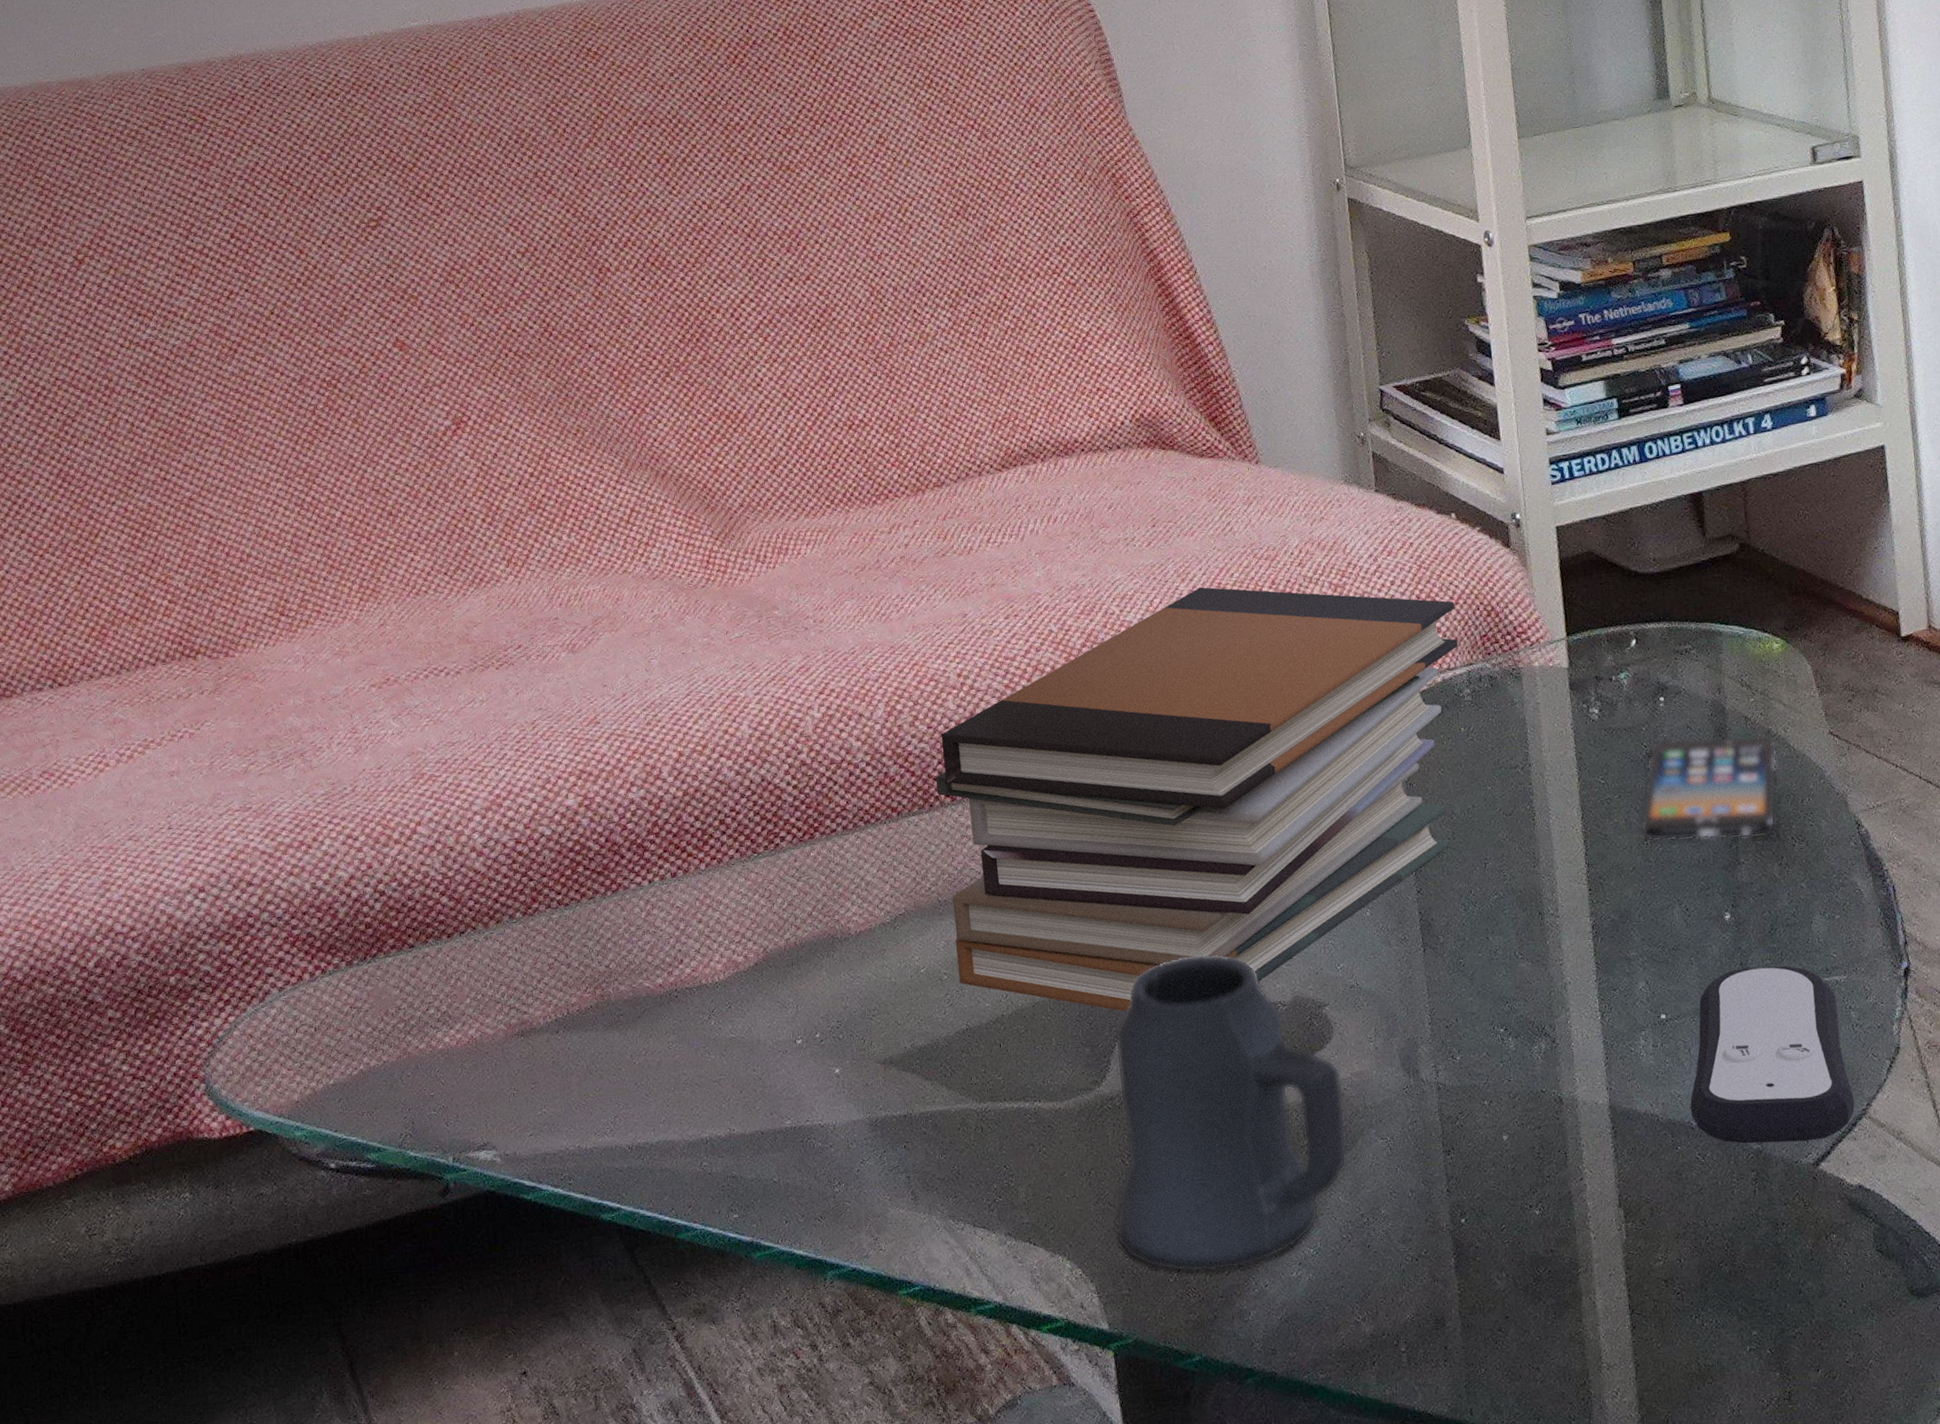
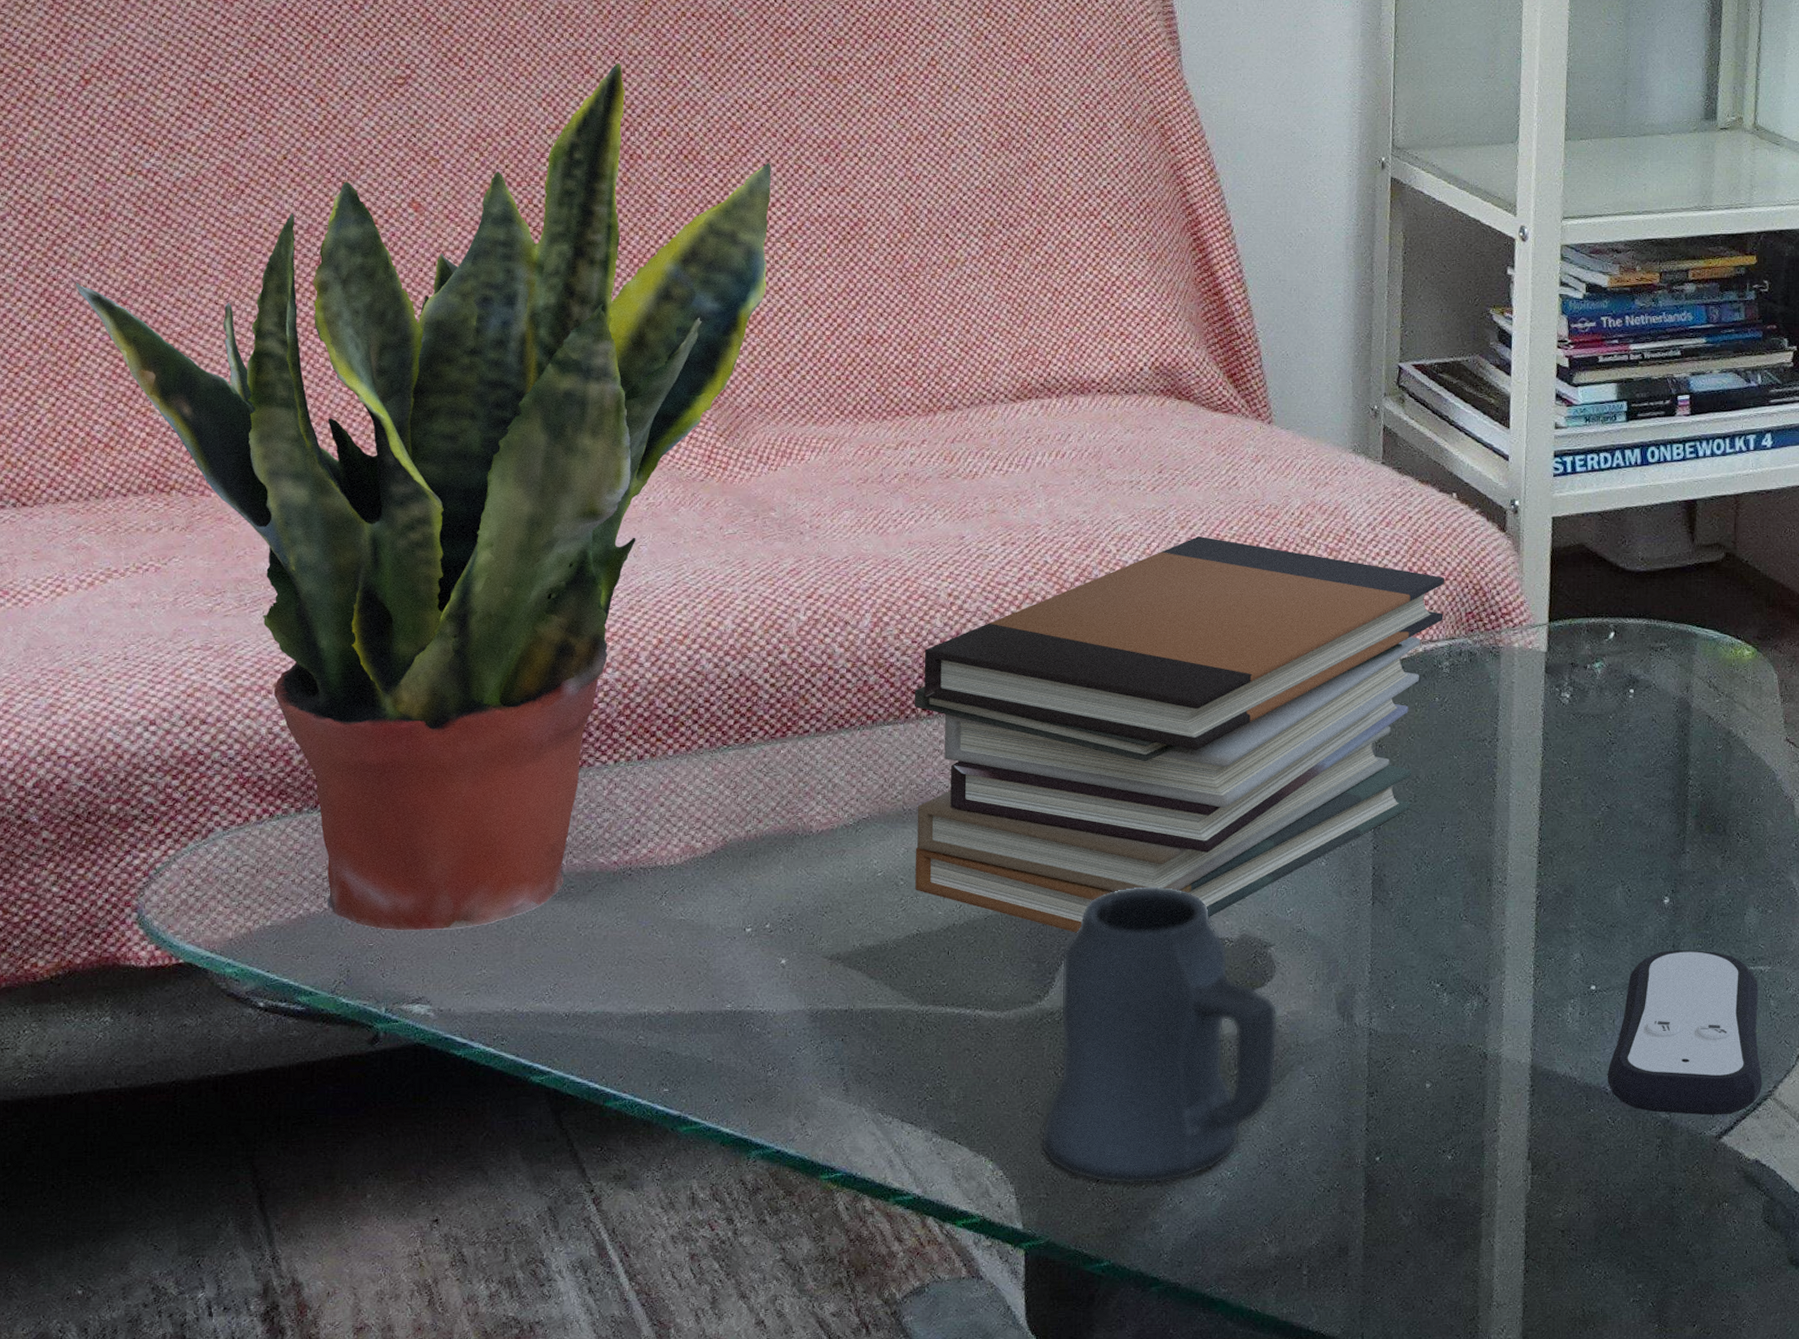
potted plant: none [88,179,745,1078] -> present [75,63,771,930]
smartphone: present [1639,735,1778,841] -> none [1595,729,1735,829]

